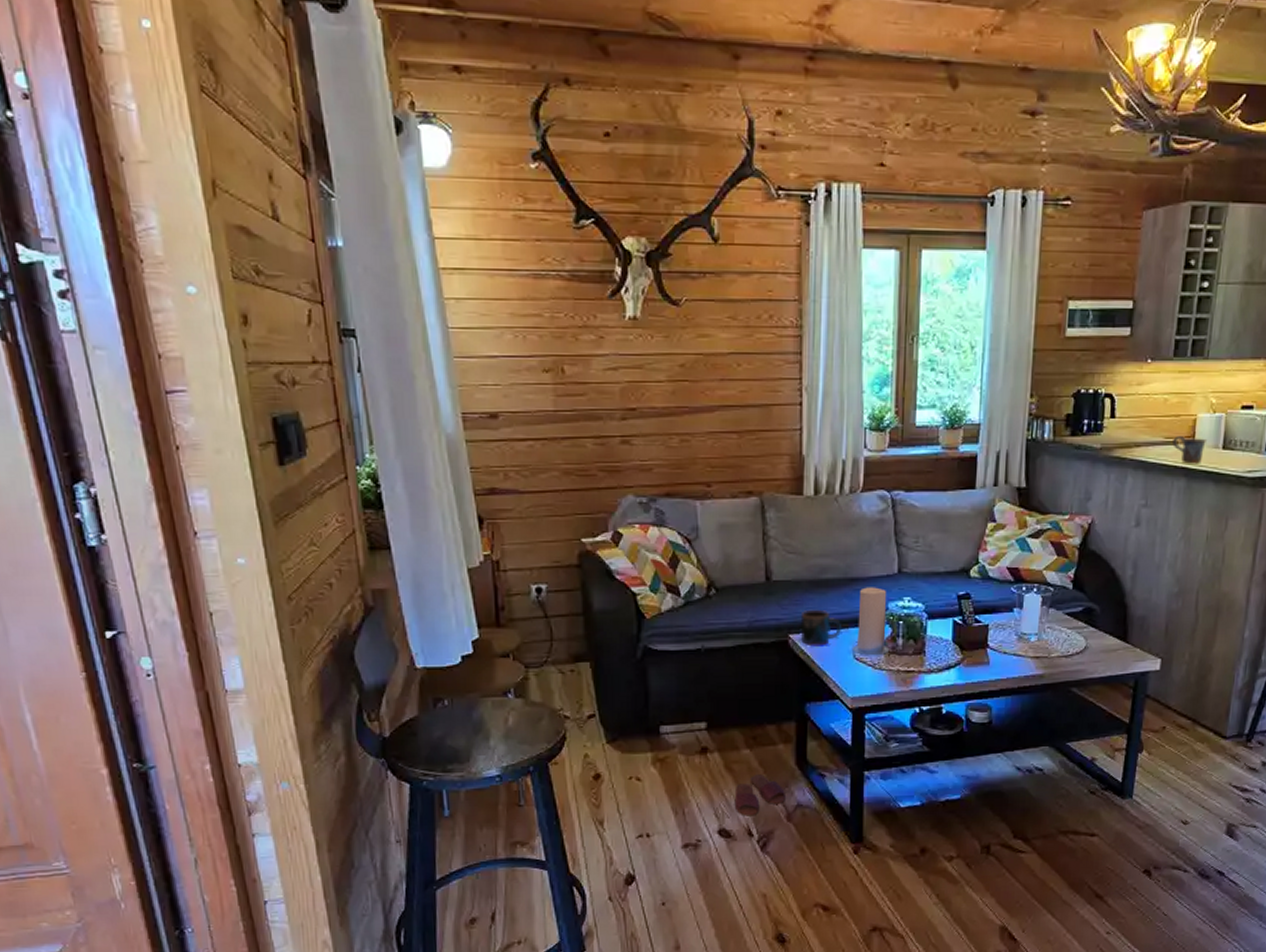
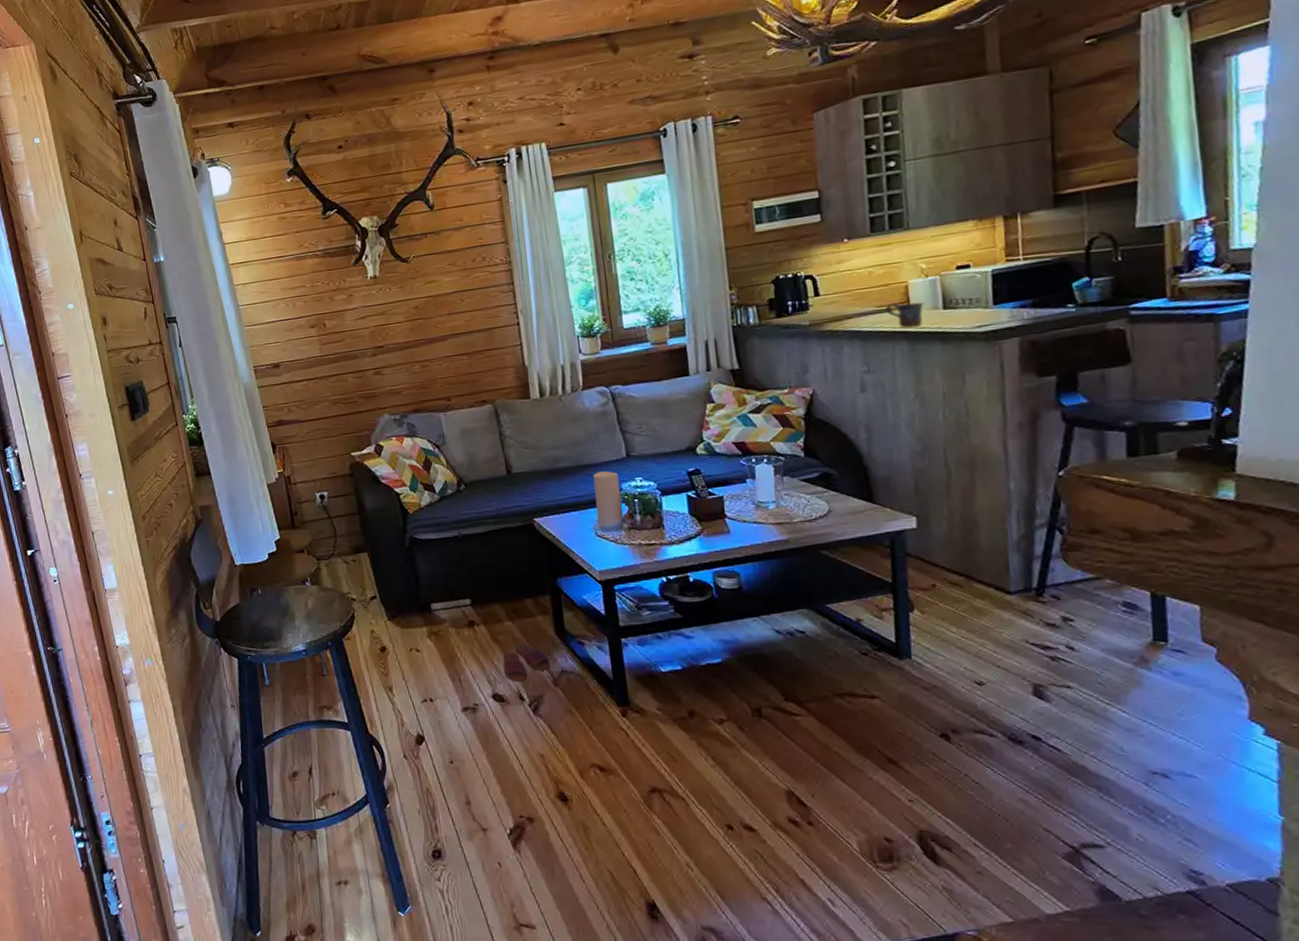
mug: present [800,609,843,647] -> none [541,494,582,528]

